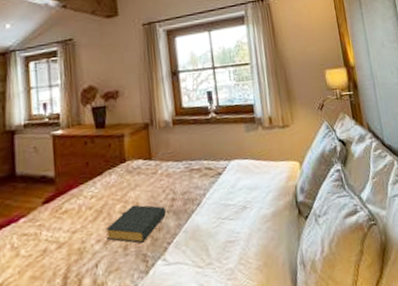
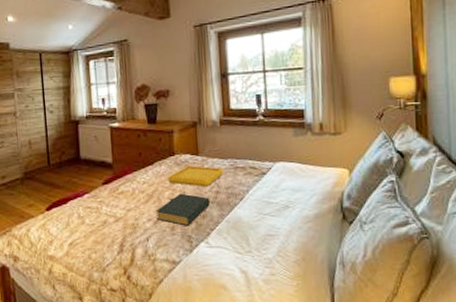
serving tray: none [119,171,179,195] -> present [168,165,224,187]

